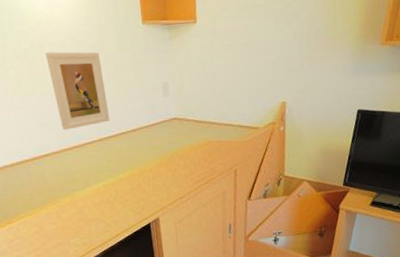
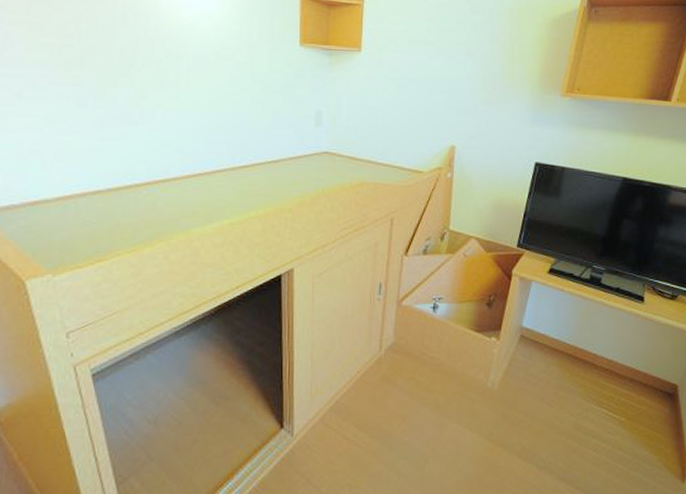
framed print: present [46,51,110,130] -> none [182,64,248,154]

